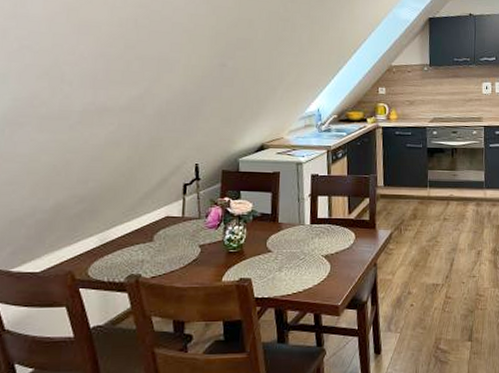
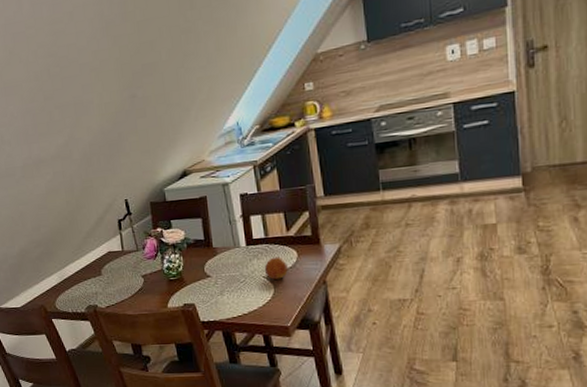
fruit: none [323,237,345,259] -> present [264,257,288,280]

